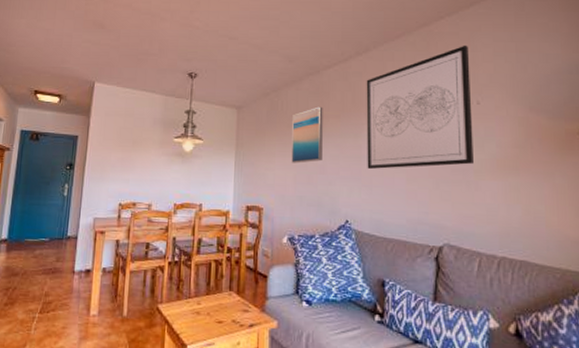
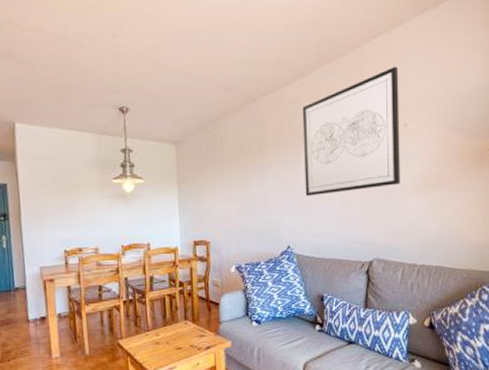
wall art: present [291,106,323,163] -> none [232,137,263,196]

